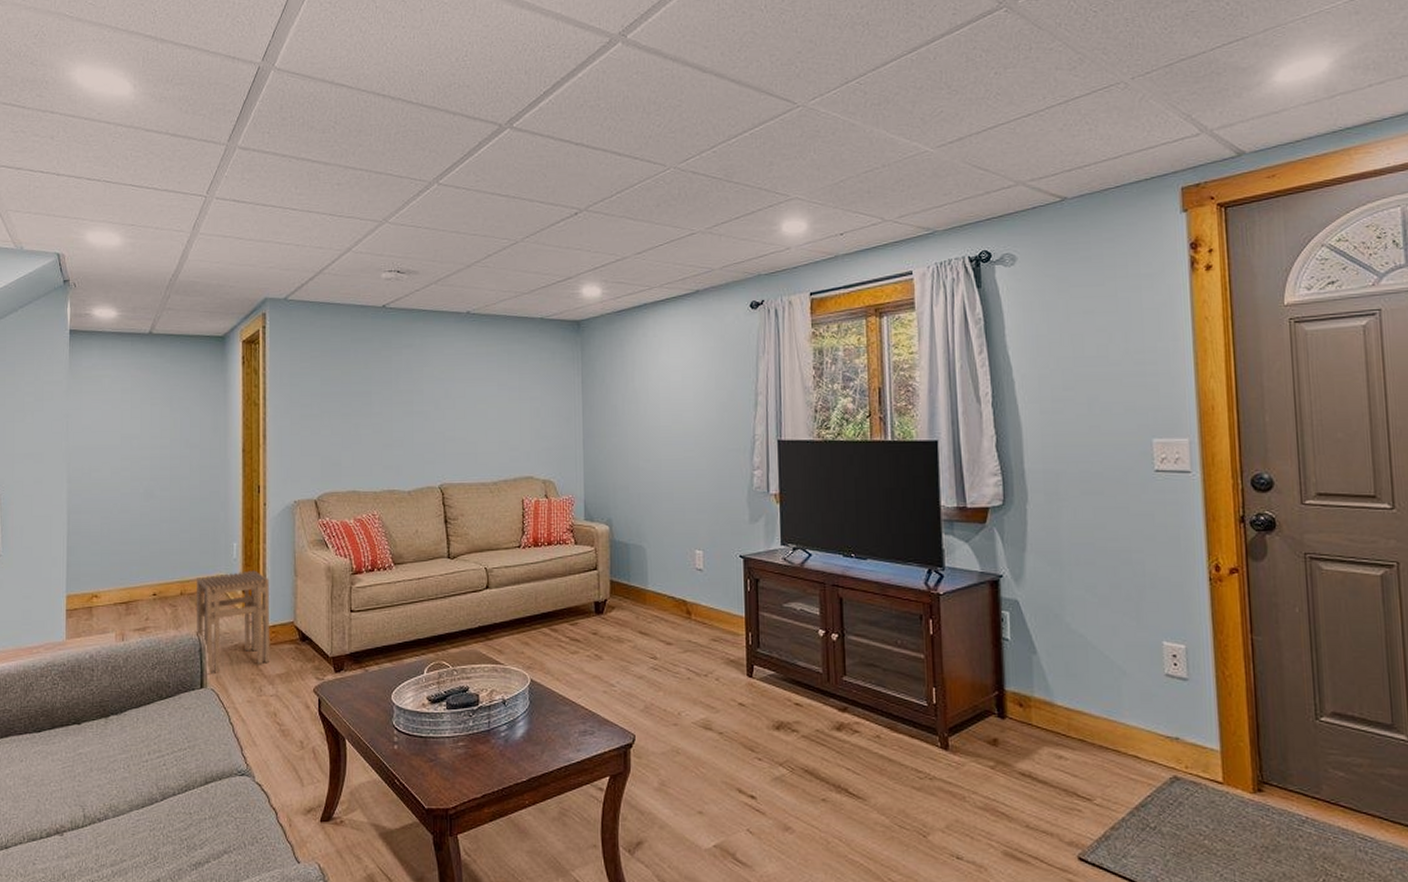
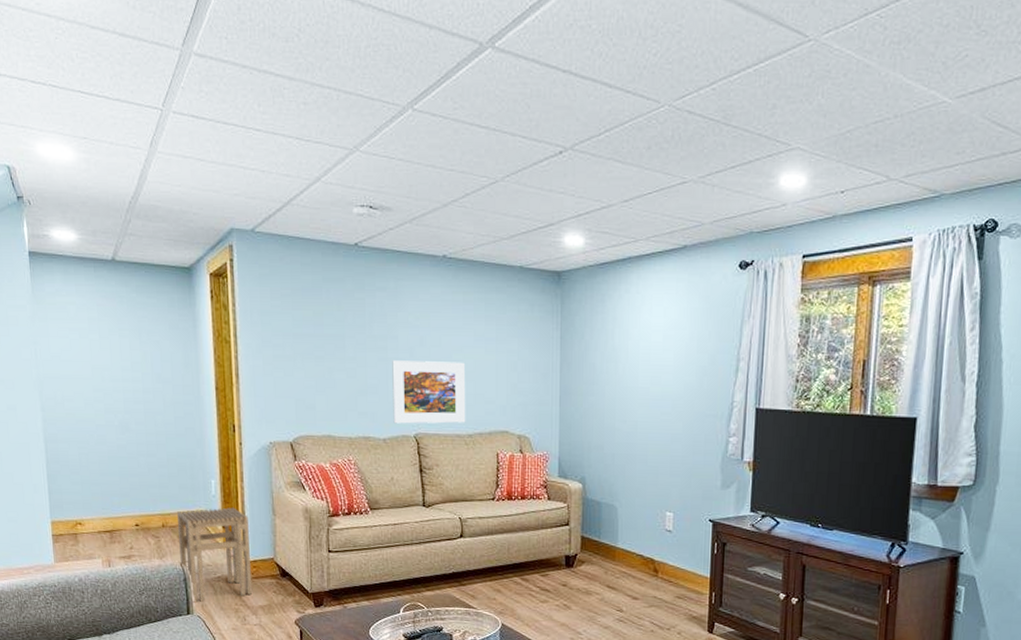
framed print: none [417,411,491,475] -> present [392,360,466,424]

